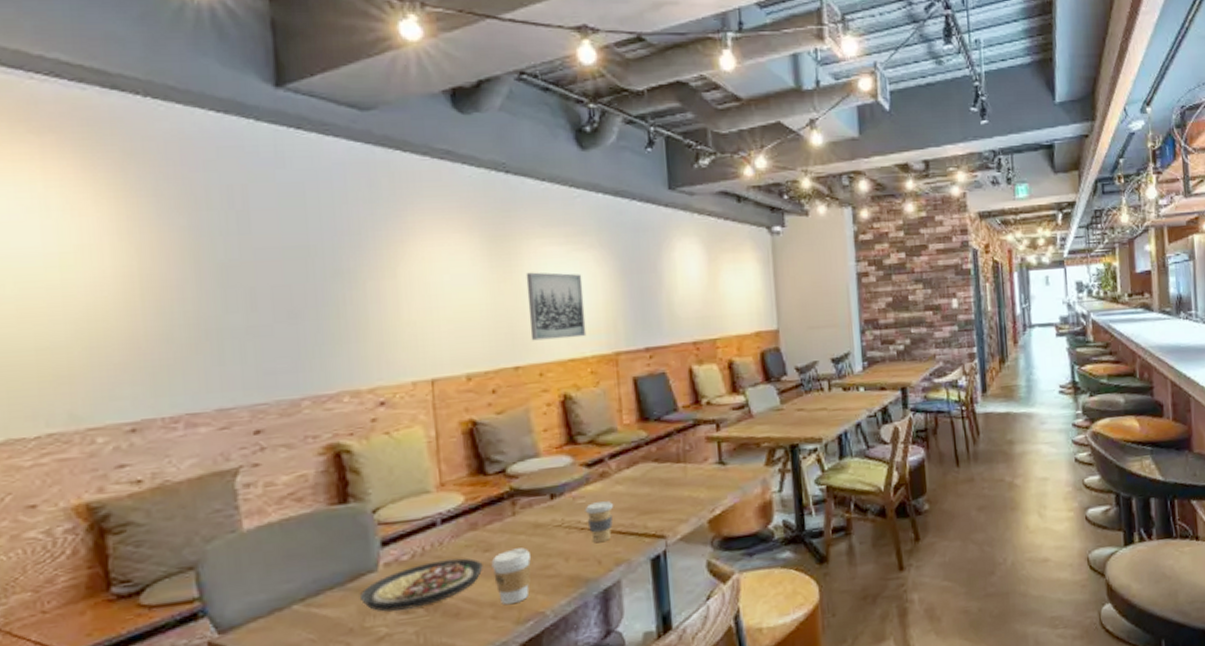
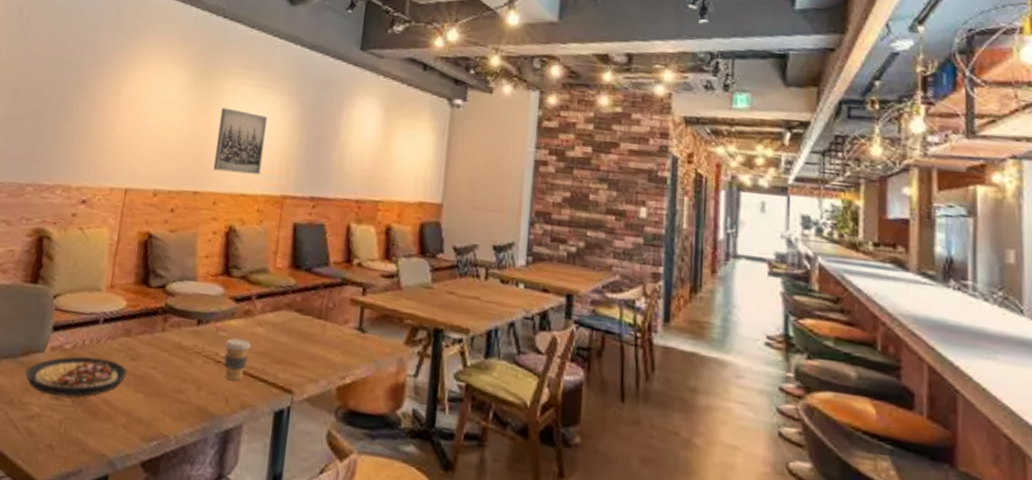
coffee cup: present [491,547,531,605] -> none [133,364,169,419]

